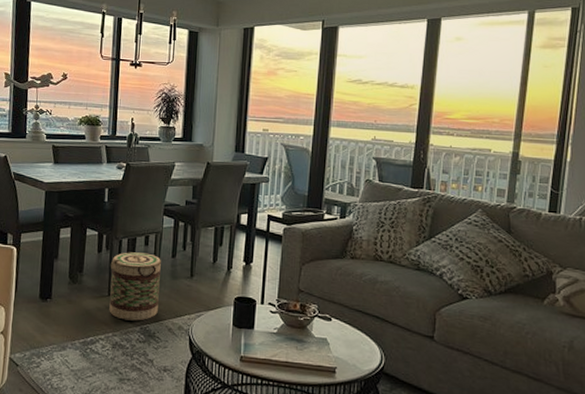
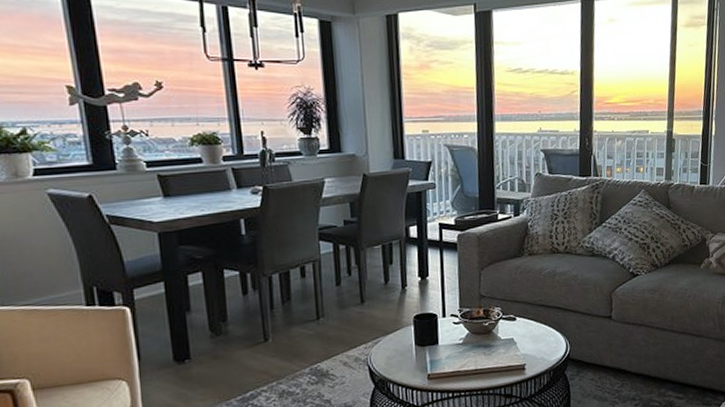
basket: present [109,252,161,321] -> none [261,286,328,365]

